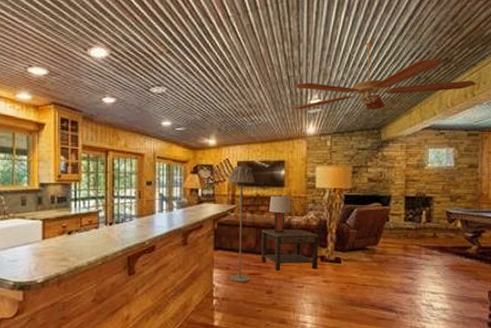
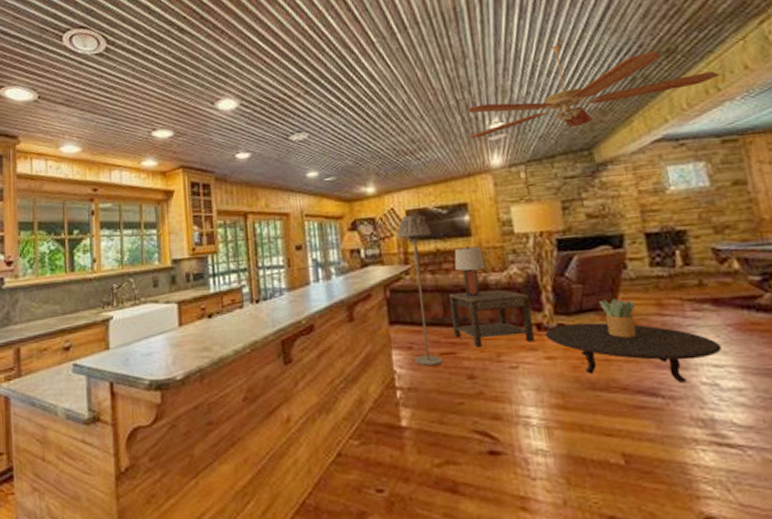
table: none [326,258,439,304] -> present [545,322,722,384]
potted plant: none [366,242,390,271] -> present [599,298,637,338]

